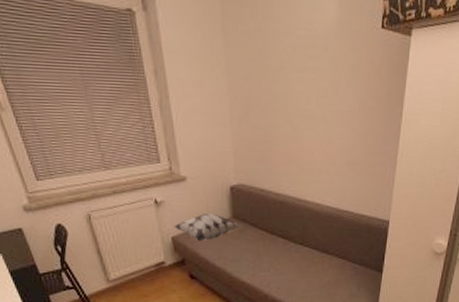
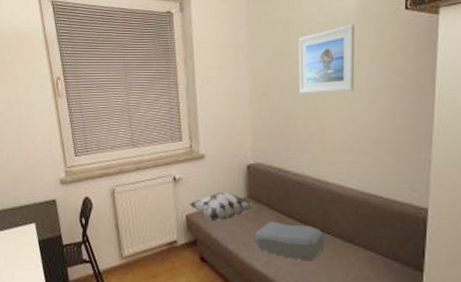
cushion: none [241,238,304,270] -> present [254,221,325,260]
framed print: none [278,40,335,114] -> present [298,24,356,93]

